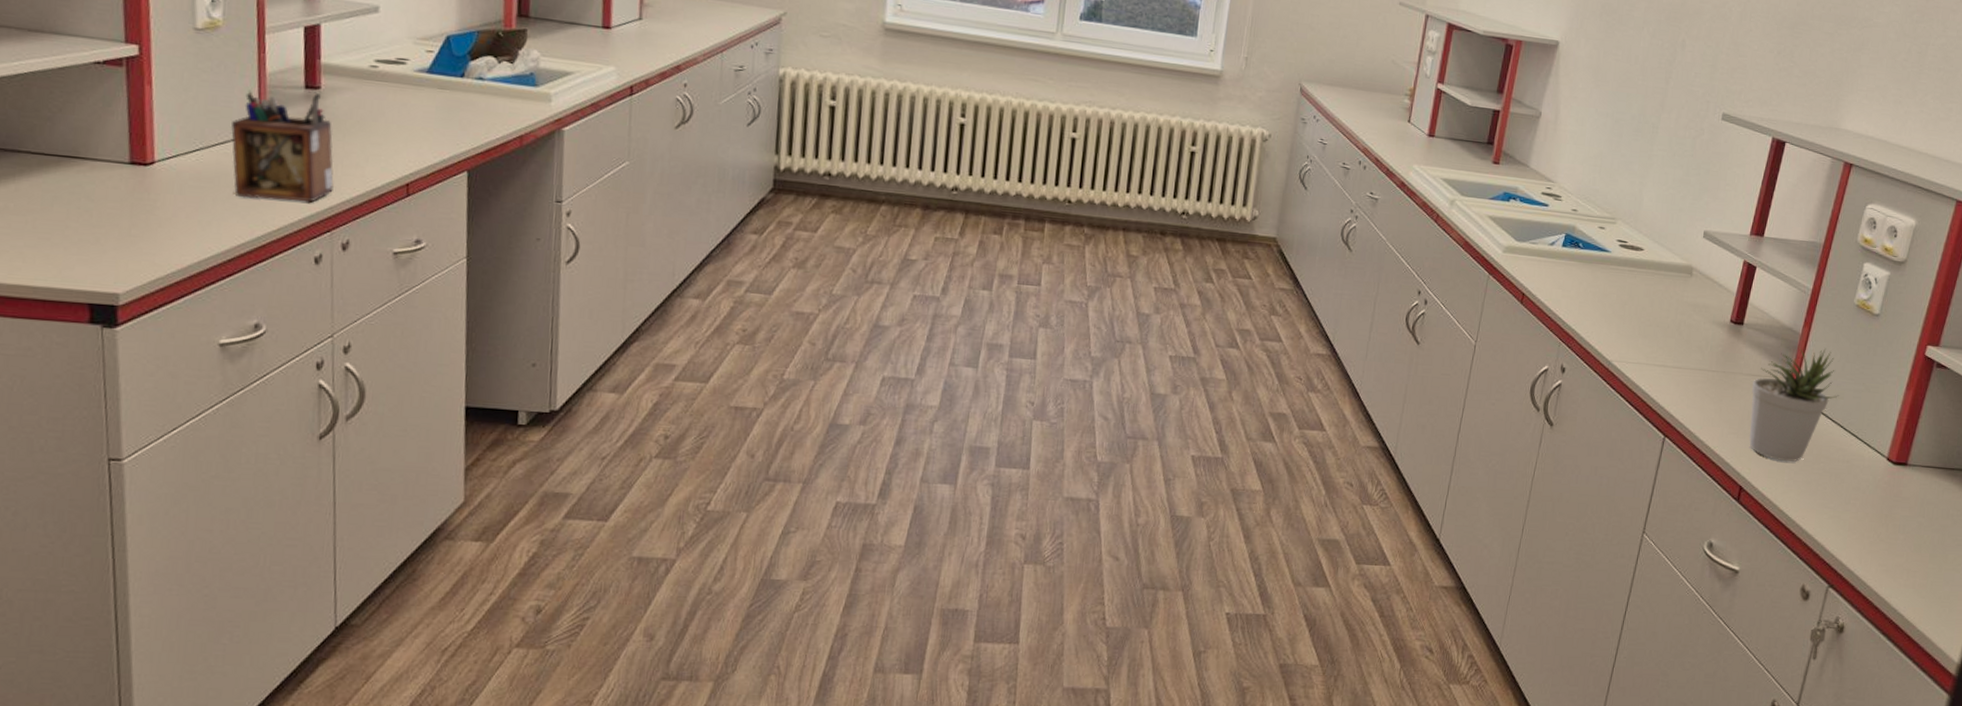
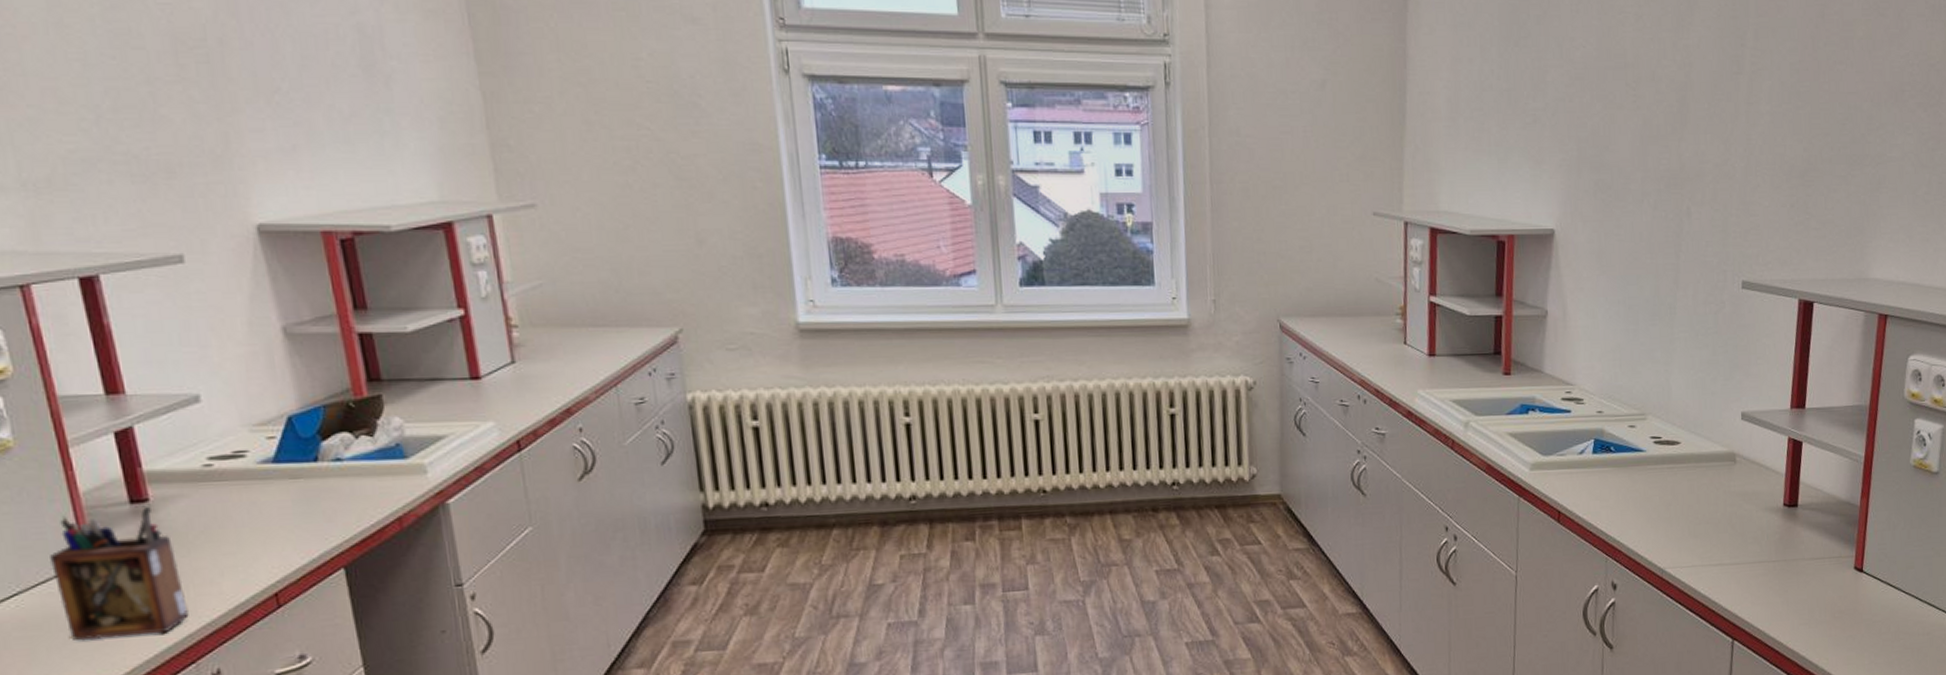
potted plant: present [1749,346,1839,462] -> none [1816,517,1909,646]

